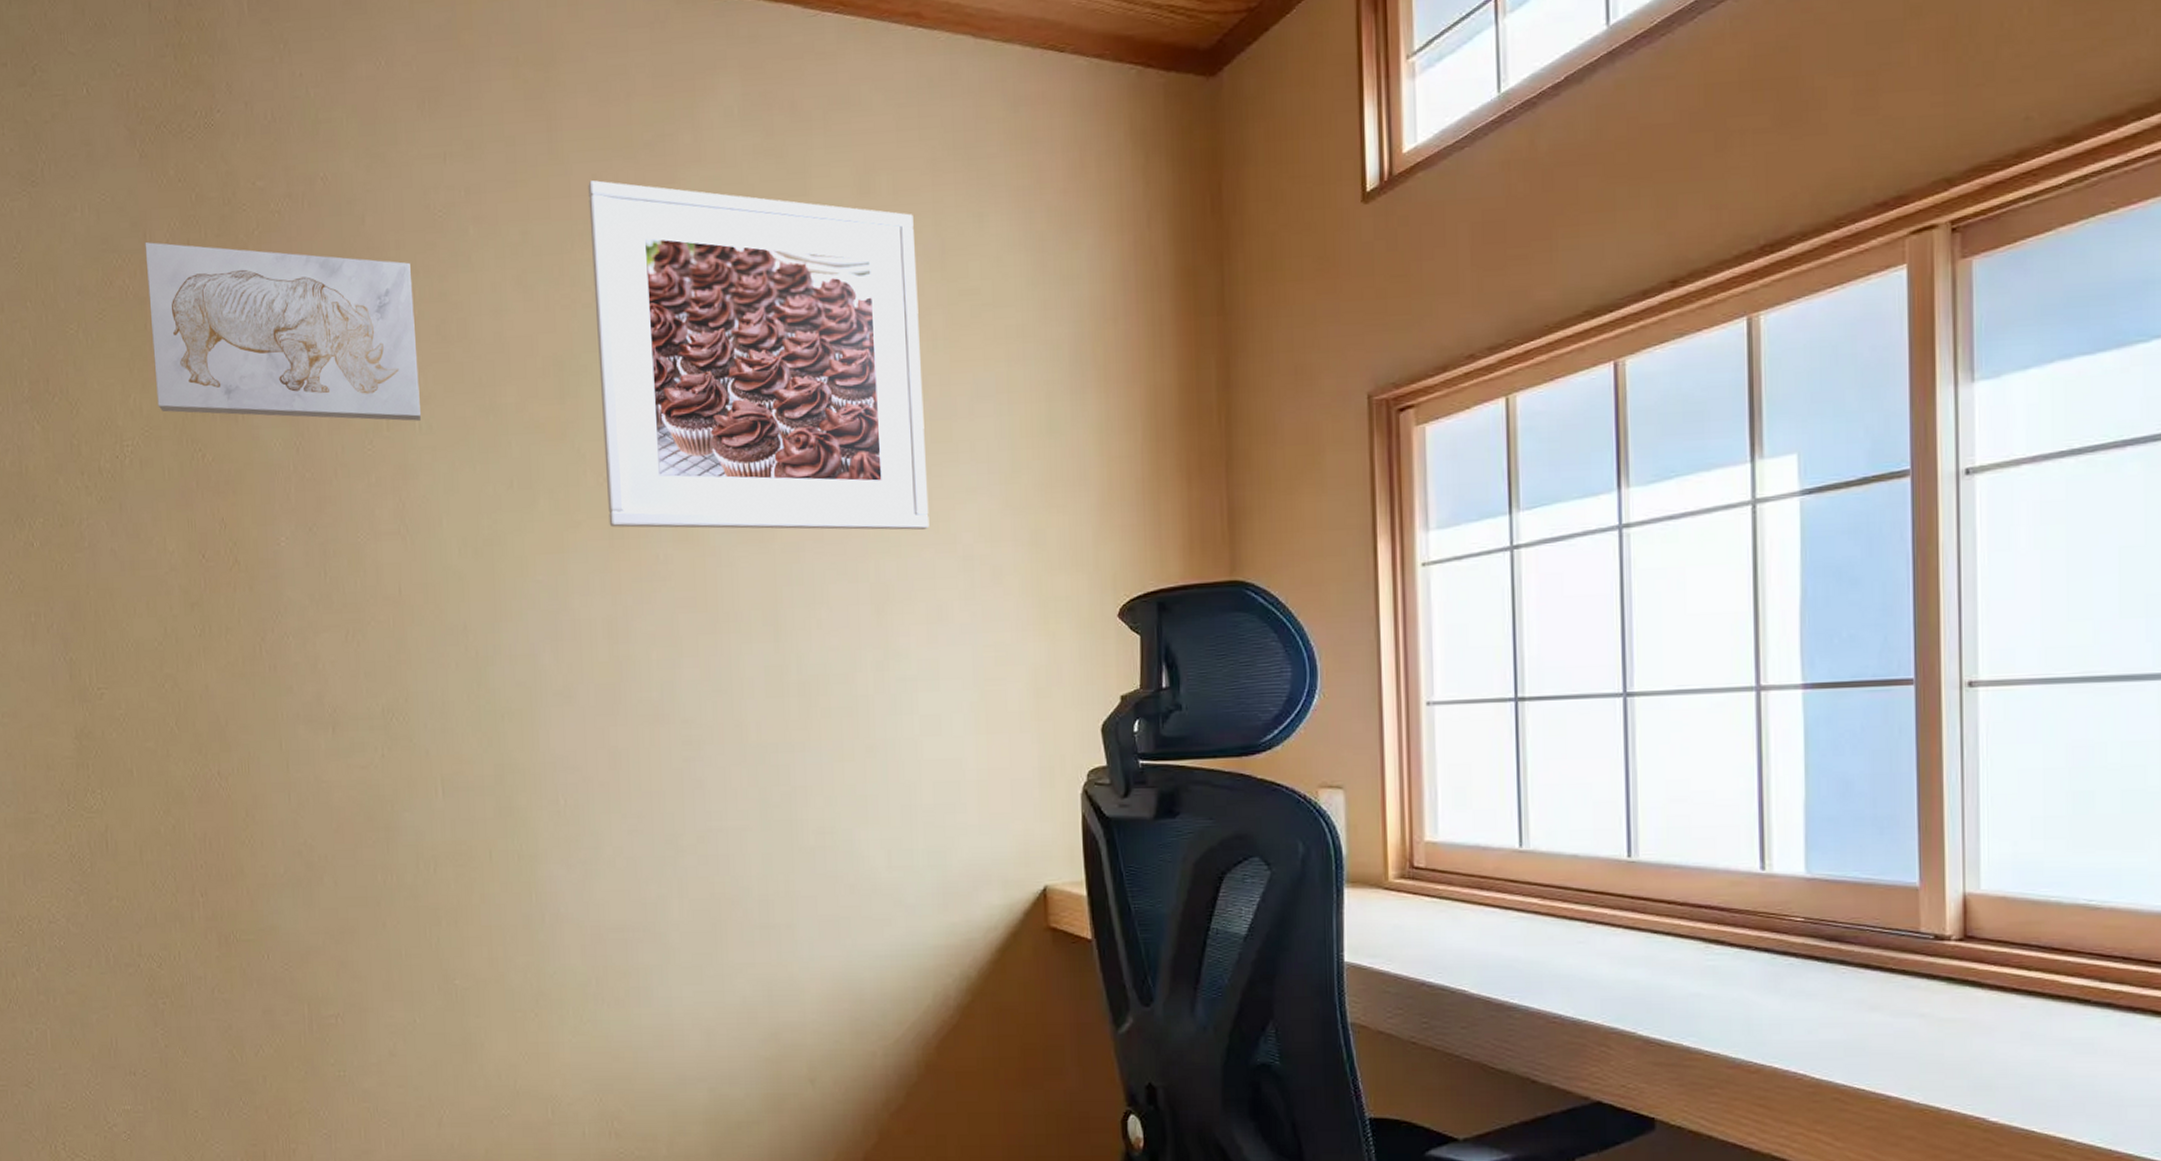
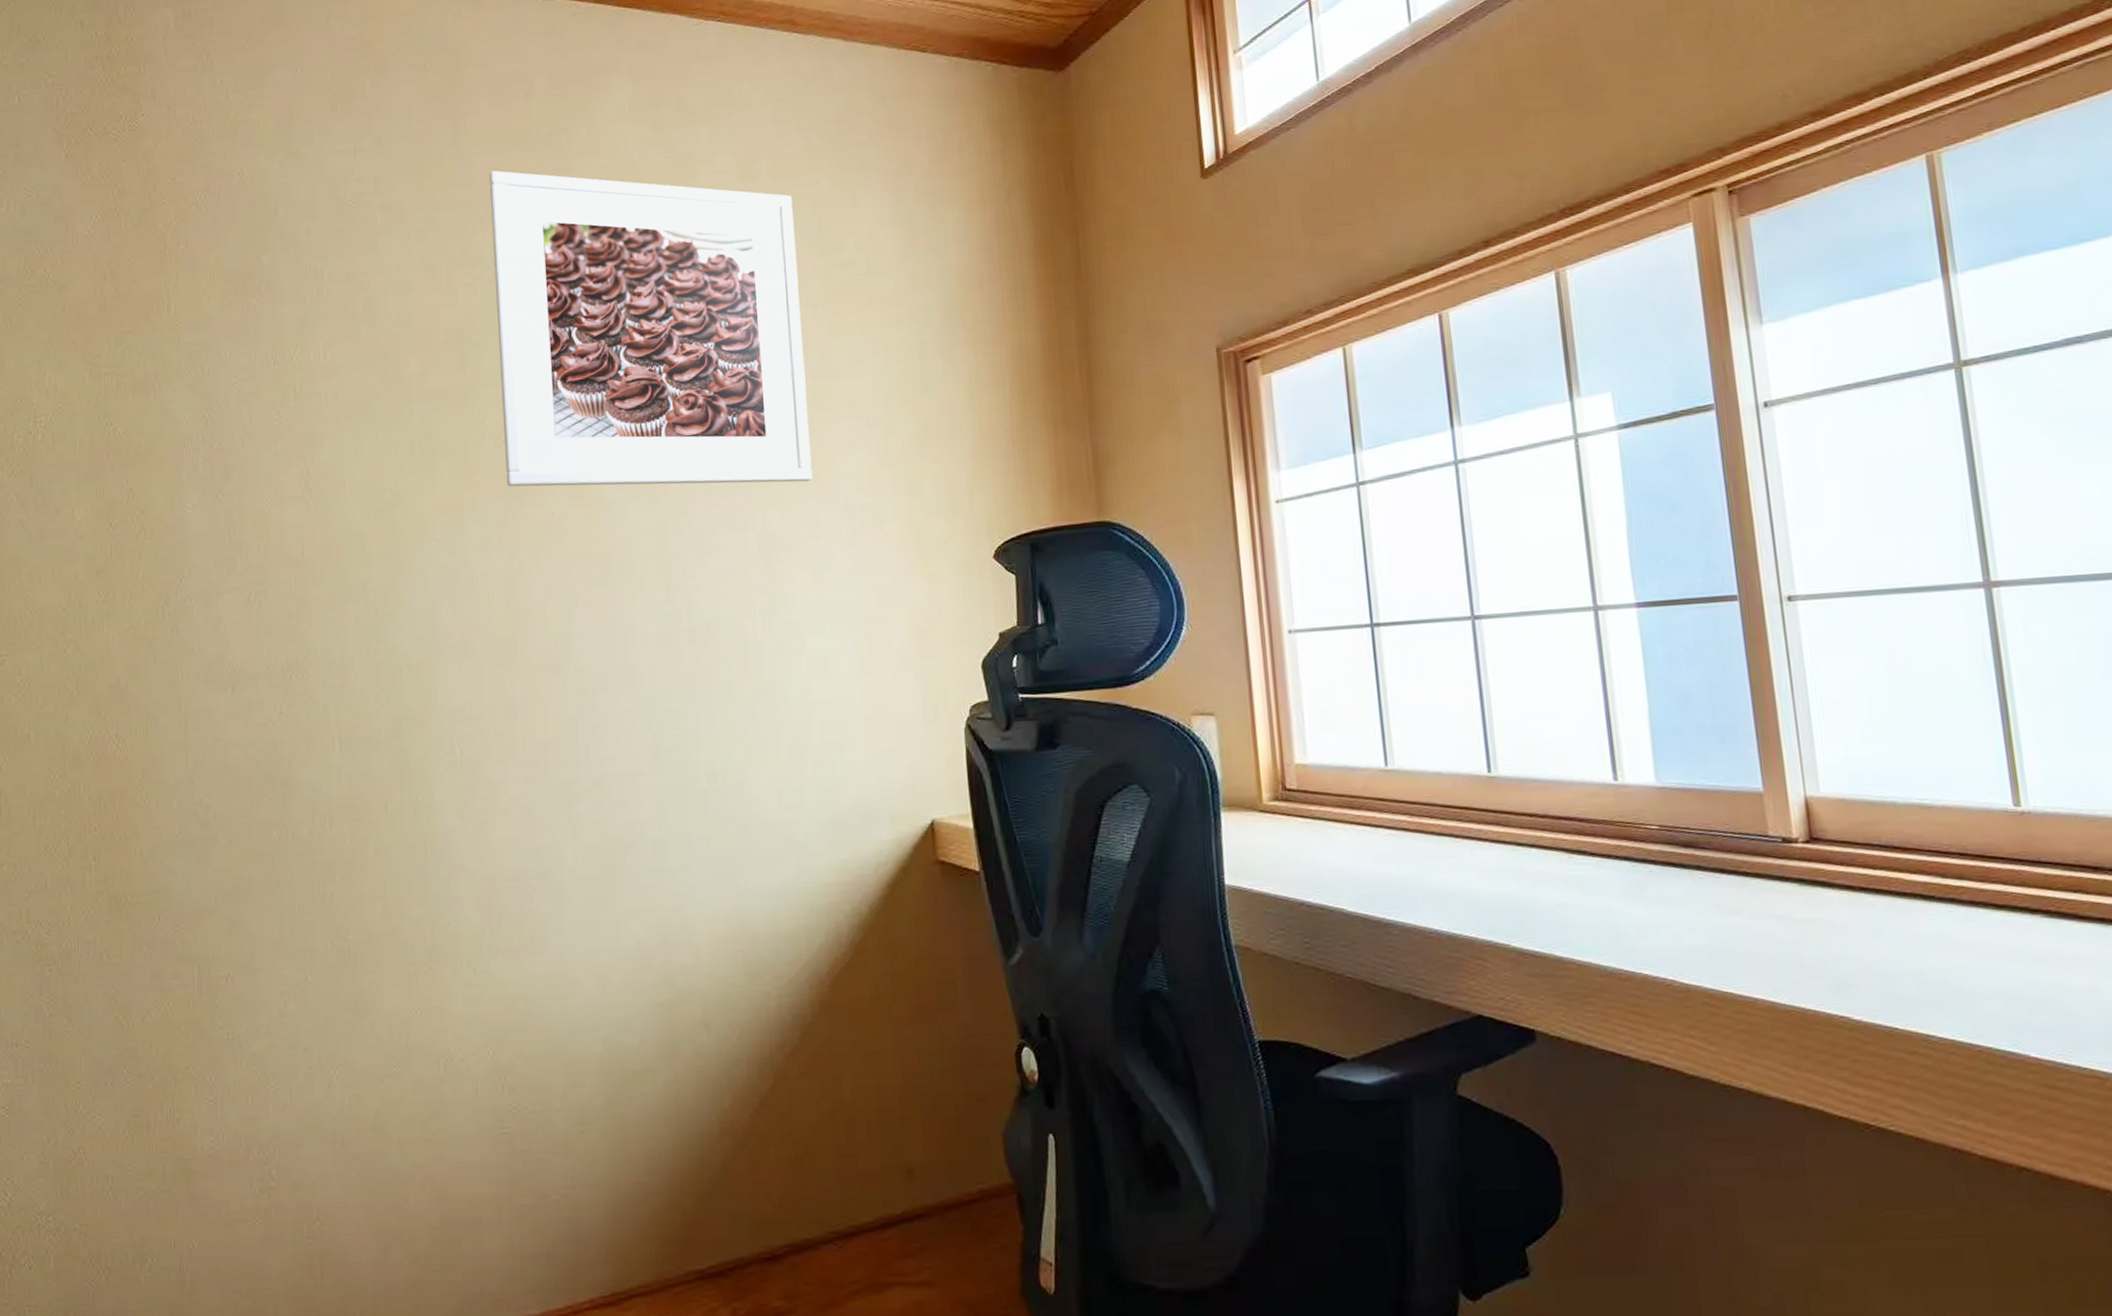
wall art: present [145,242,421,421] -> none [67,233,327,393]

